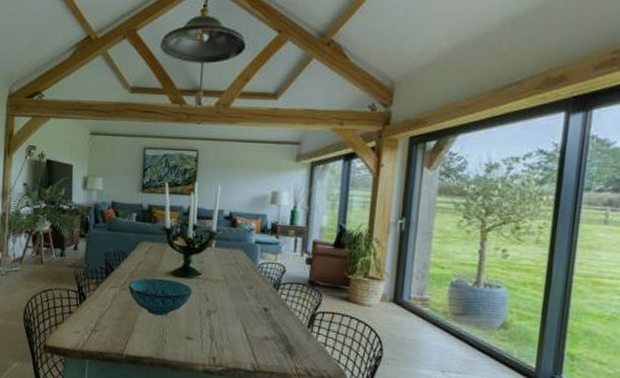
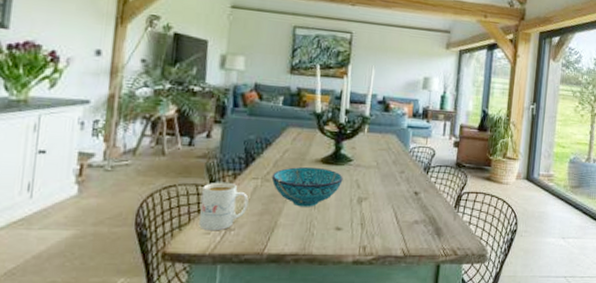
mug: none [70,288,110,331] -> present [199,182,249,231]

